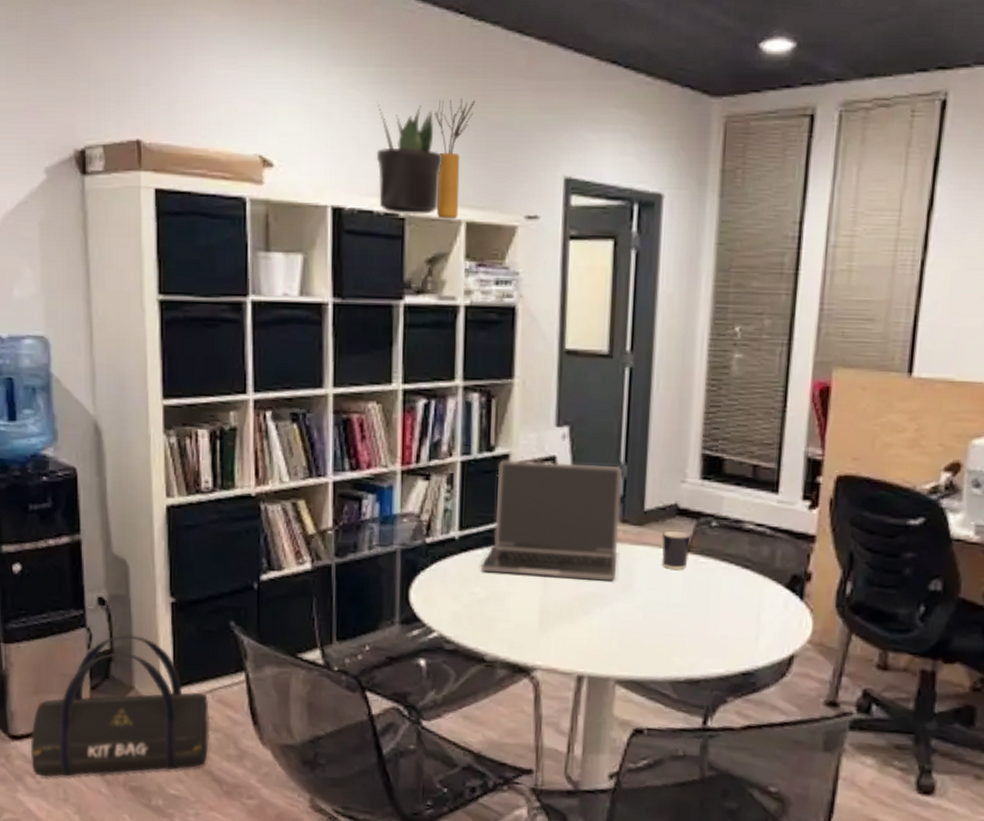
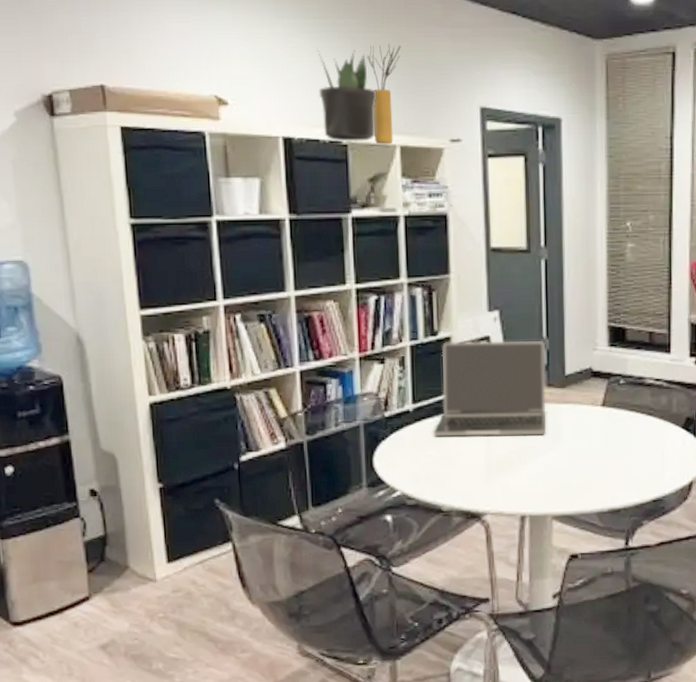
duffel bag: present [30,635,210,777] -> none [32,520,203,656]
mug: present [661,530,691,570] -> none [581,389,604,421]

